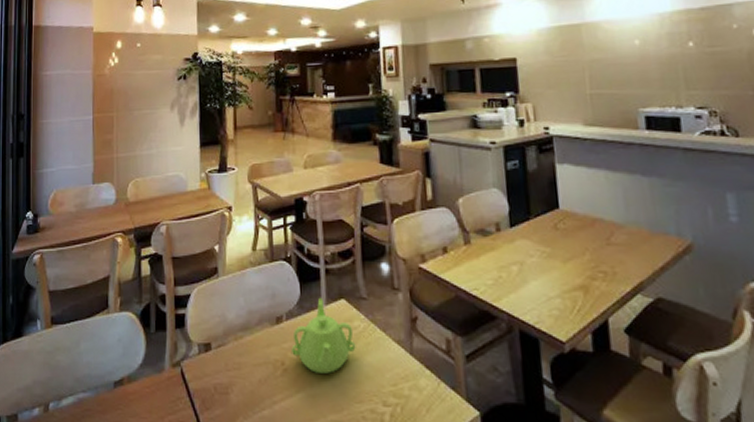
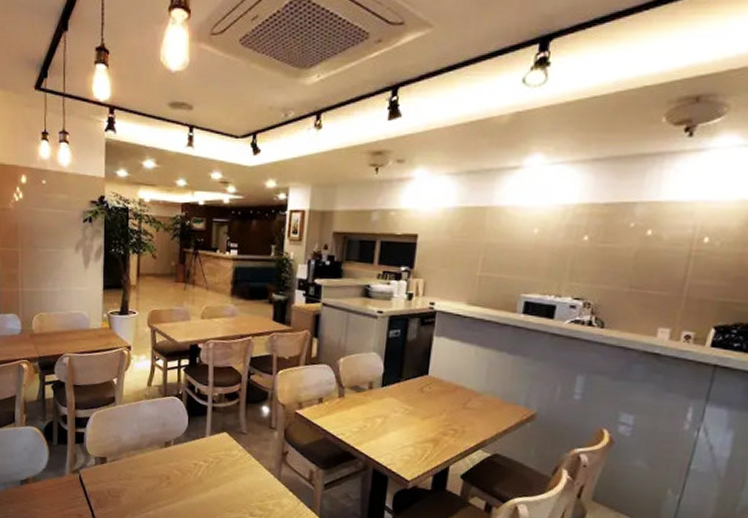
teapot: present [292,297,356,374] -> none [177,429,232,489]

